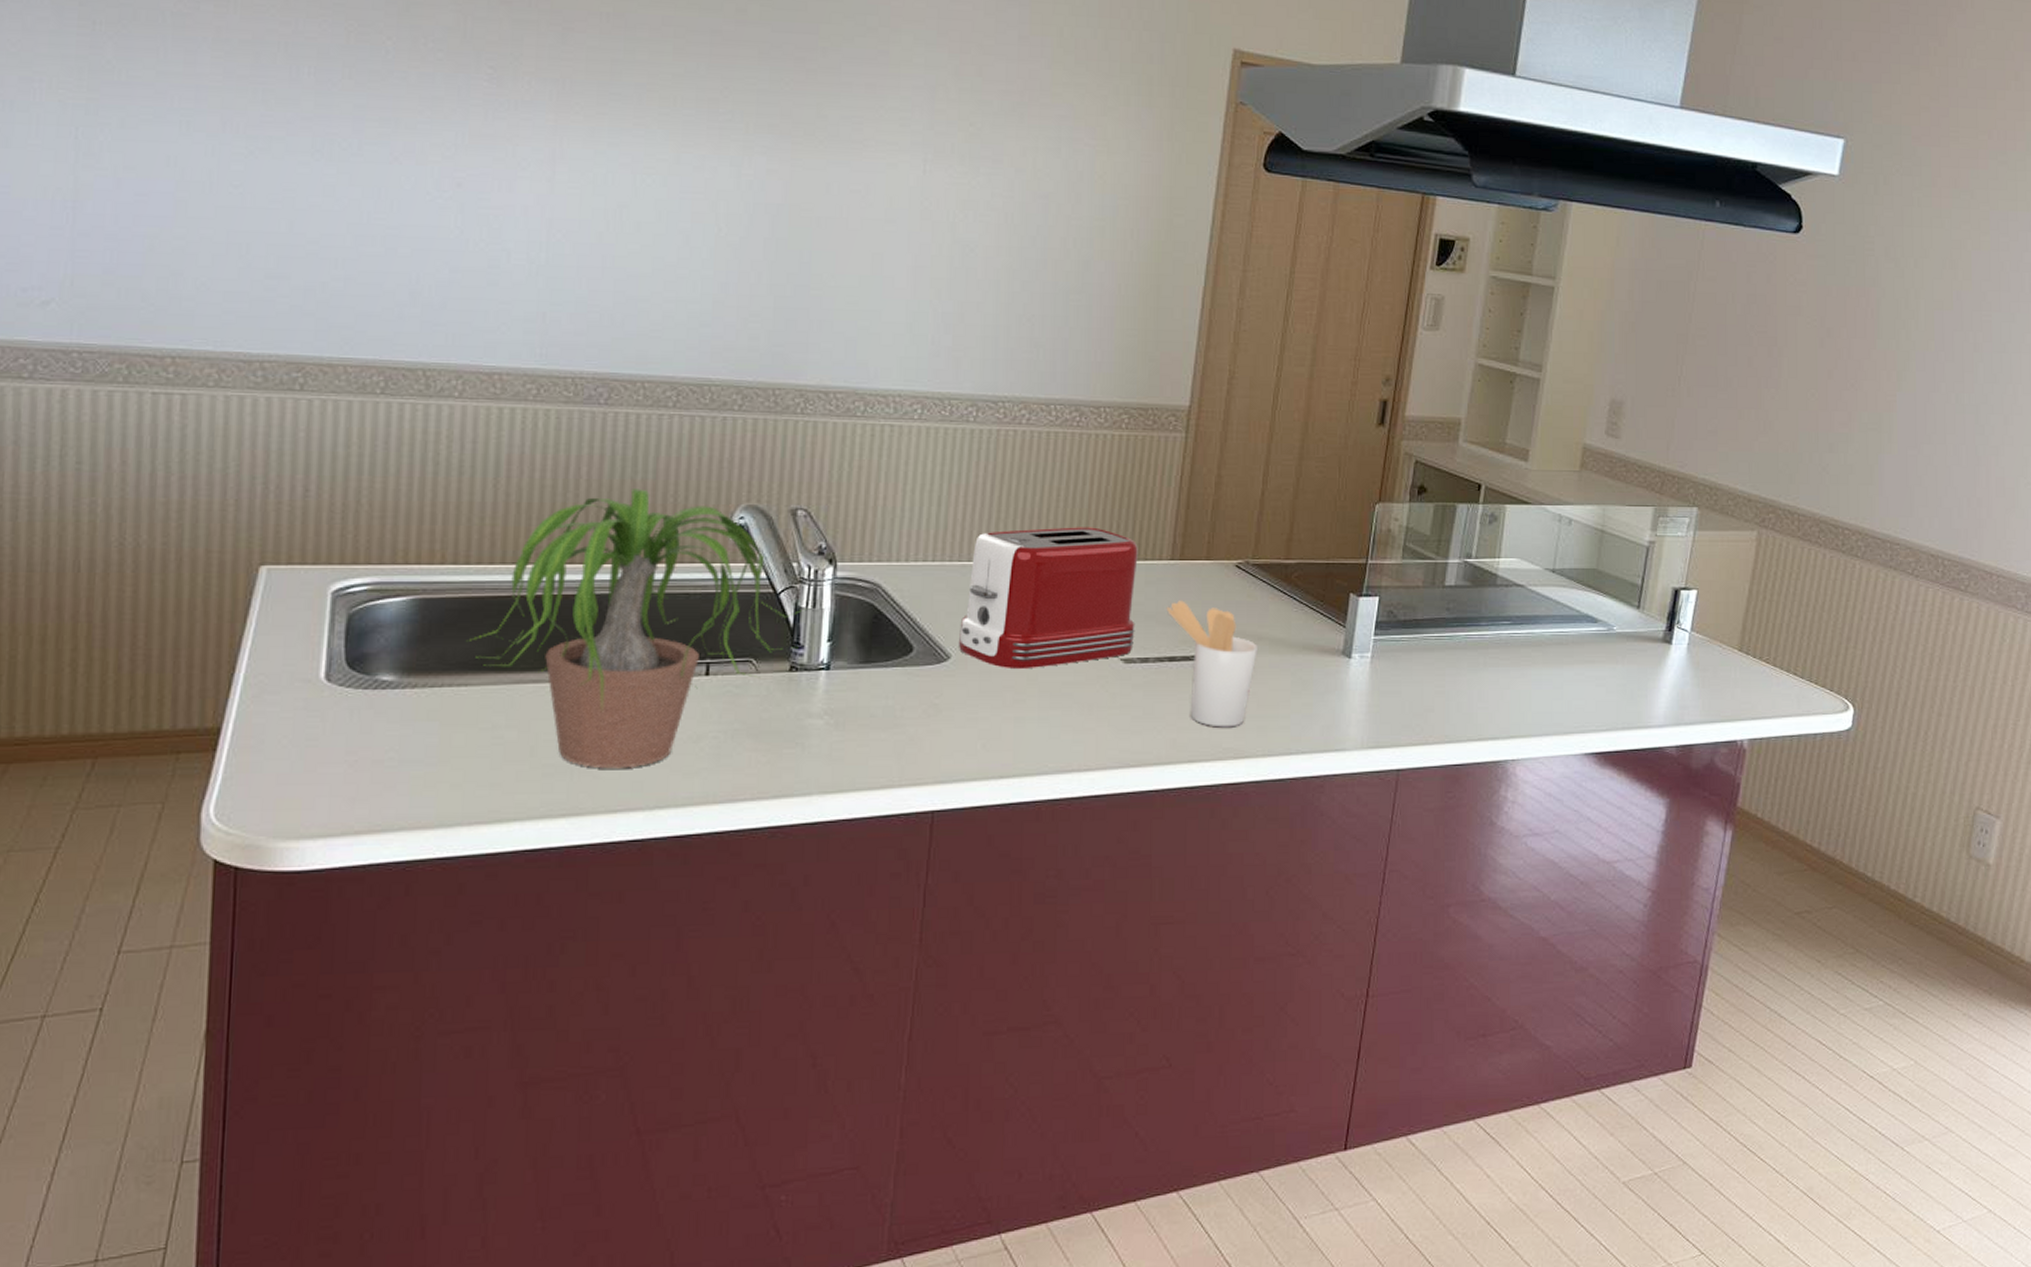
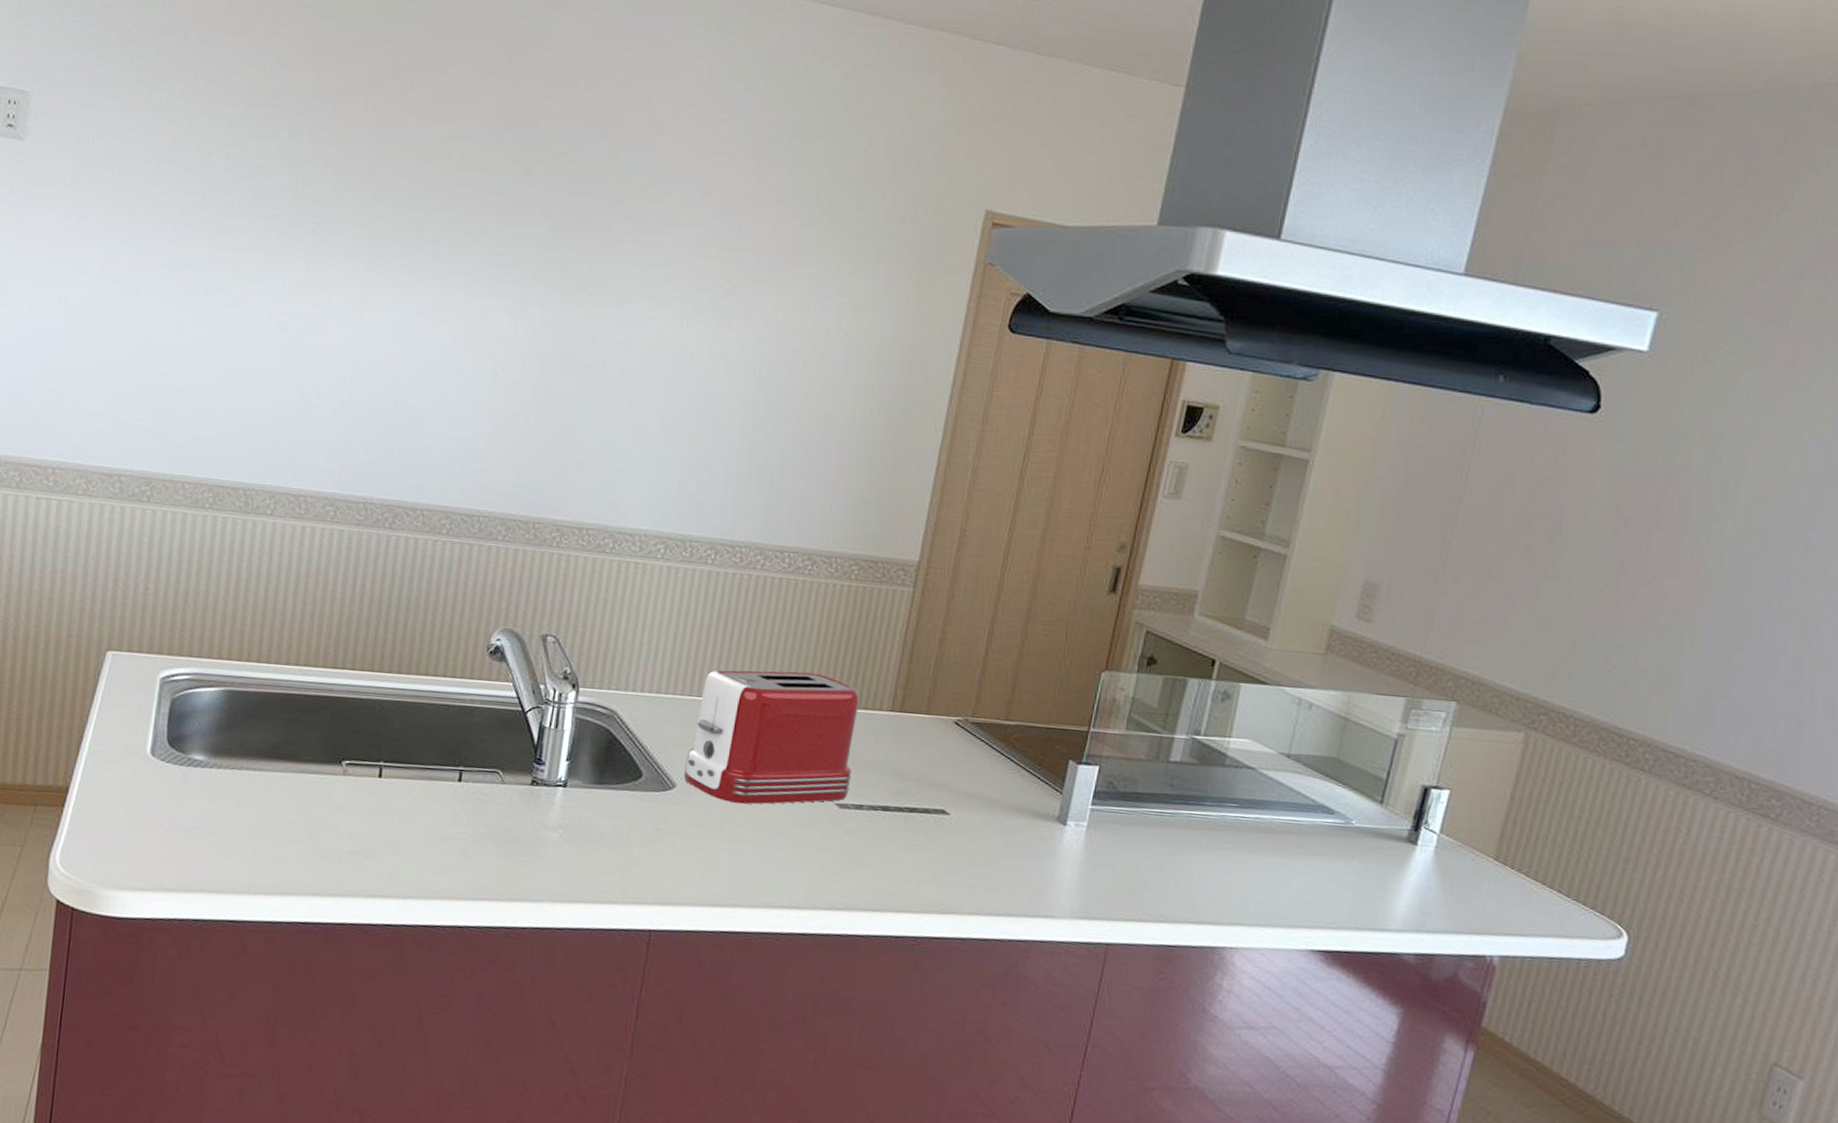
potted plant: present [466,489,808,769] -> none [263,606,551,859]
utensil holder: present [1166,600,1257,728] -> none [883,752,971,882]

